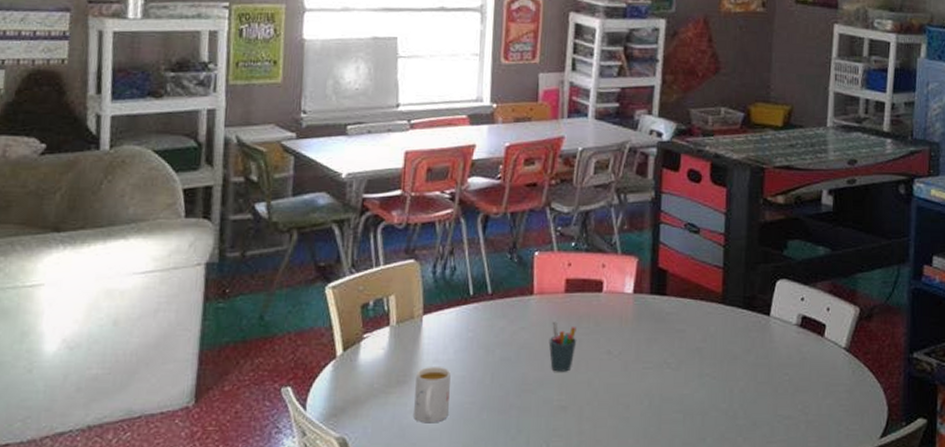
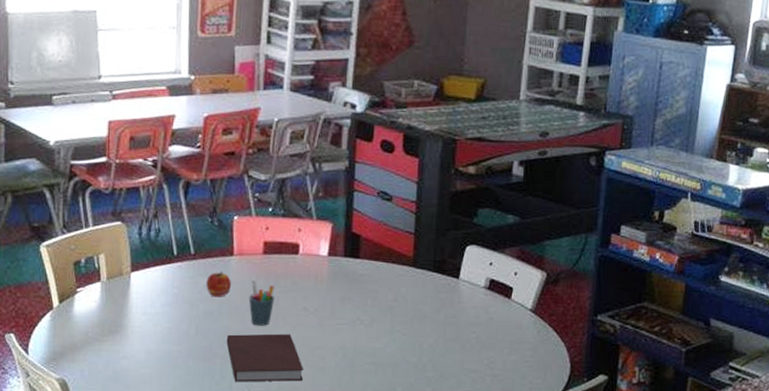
mug: present [414,367,451,423] -> none [126,319,158,368]
apple: none [503,311,530,341] -> present [206,271,231,297]
notebook: none [524,380,606,436] -> present [226,333,303,382]

